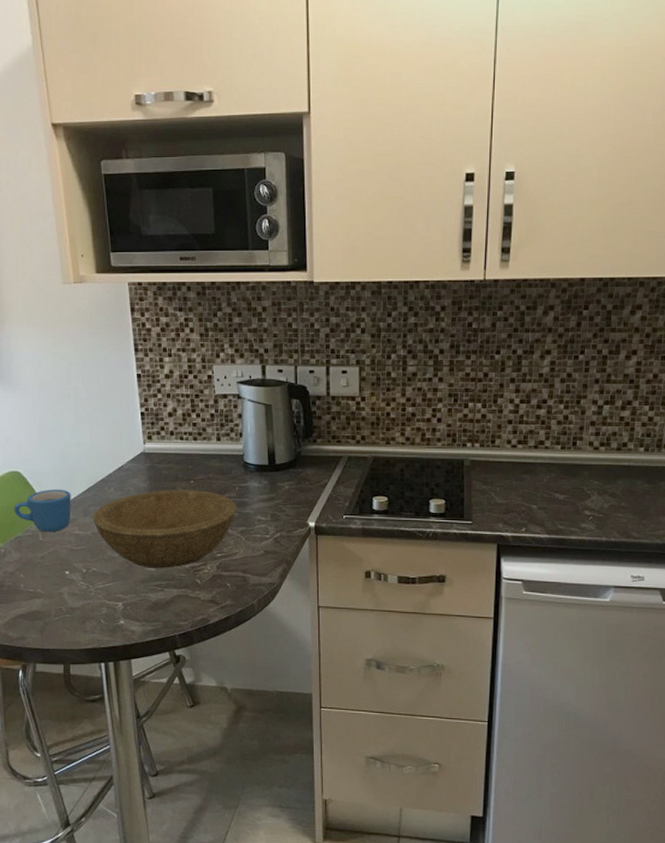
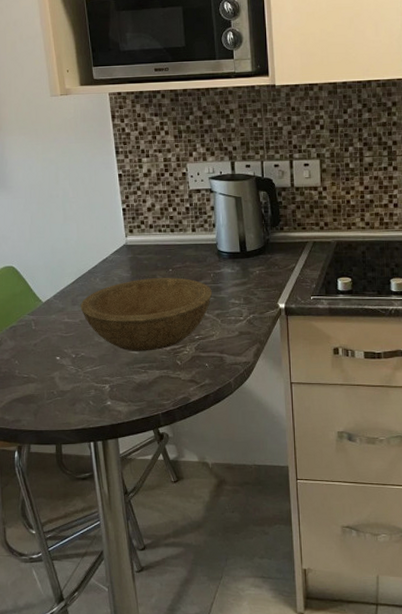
mug: present [14,489,71,533] -> none [9,281,61,322]

